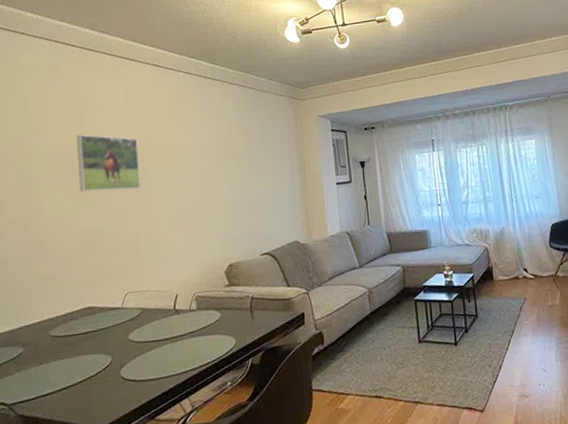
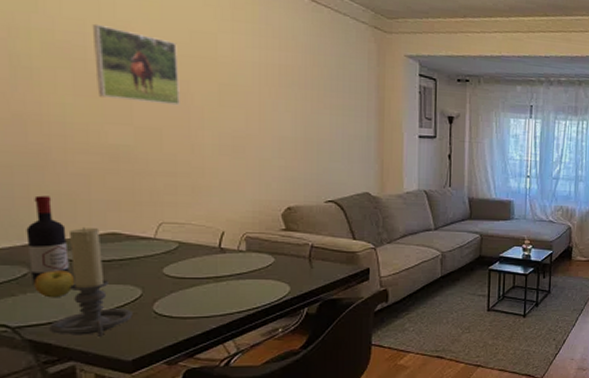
wine bottle: none [23,281,55,362] -> present [26,195,70,284]
apple: none [27,346,59,374] -> present [34,271,76,298]
candle holder: none [37,304,104,408] -> present [49,226,133,337]

